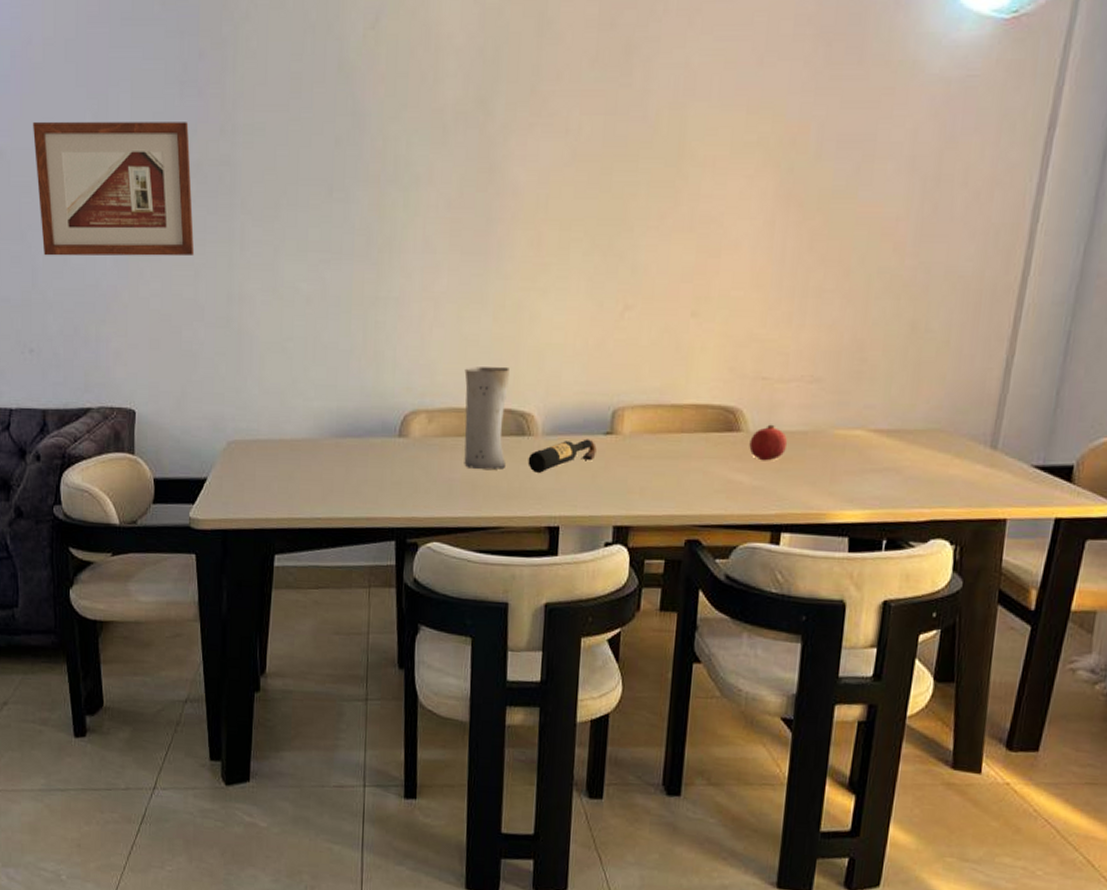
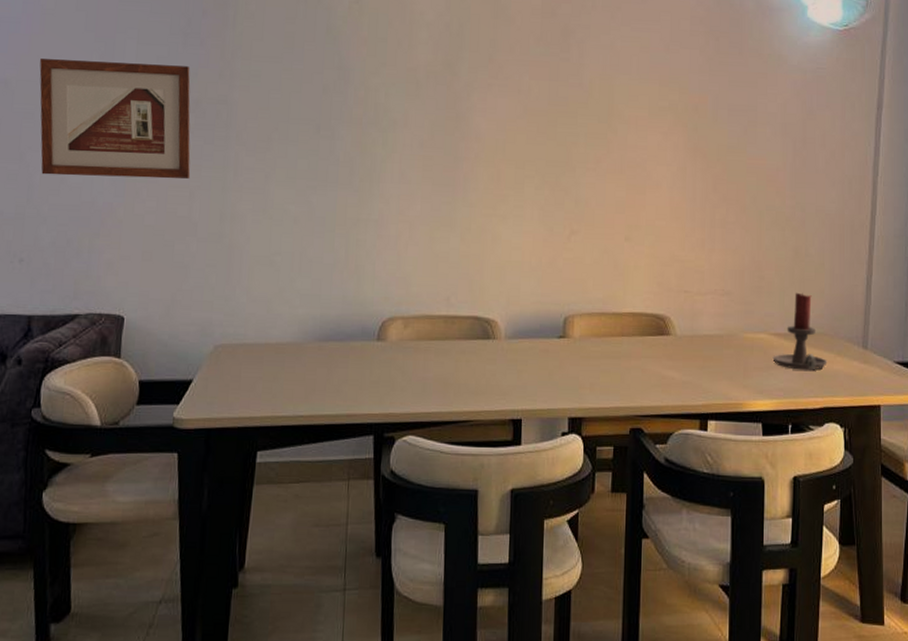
vase: present [464,367,509,470] -> none [436,280,475,369]
wine bottle: present [527,439,597,473] -> none [493,342,552,372]
fruit: present [749,424,788,461] -> none [678,329,708,360]
candle holder: none [869,378,942,475] -> present [772,292,828,370]

